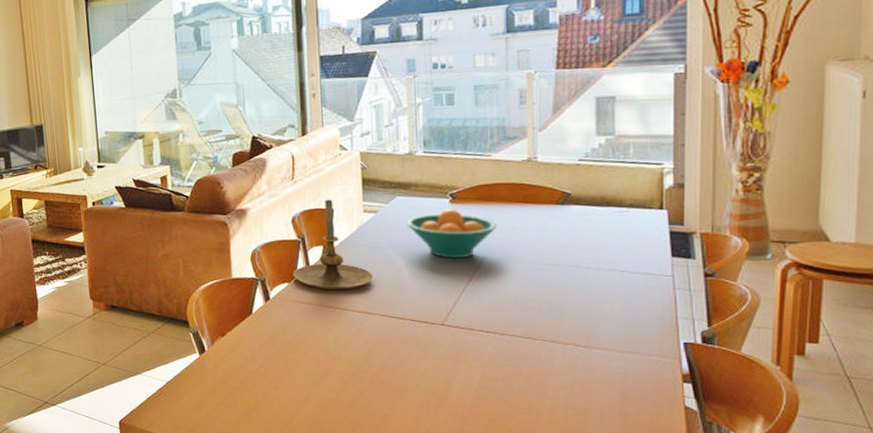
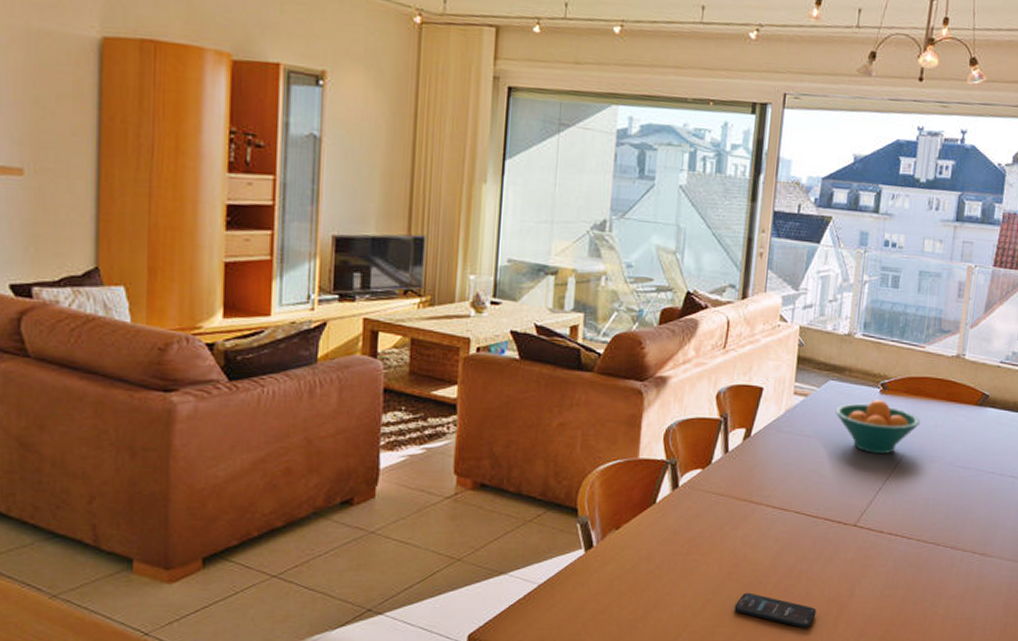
candle holder: present [292,199,373,290] -> none [708,375,793,481]
smartphone: none [335,386,415,417] -> present [734,592,817,628]

